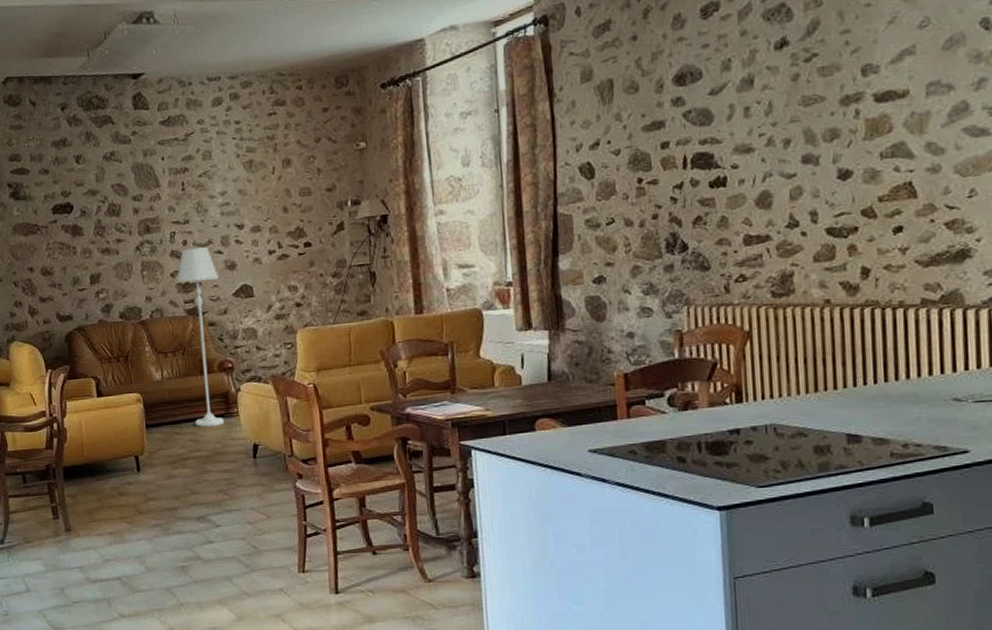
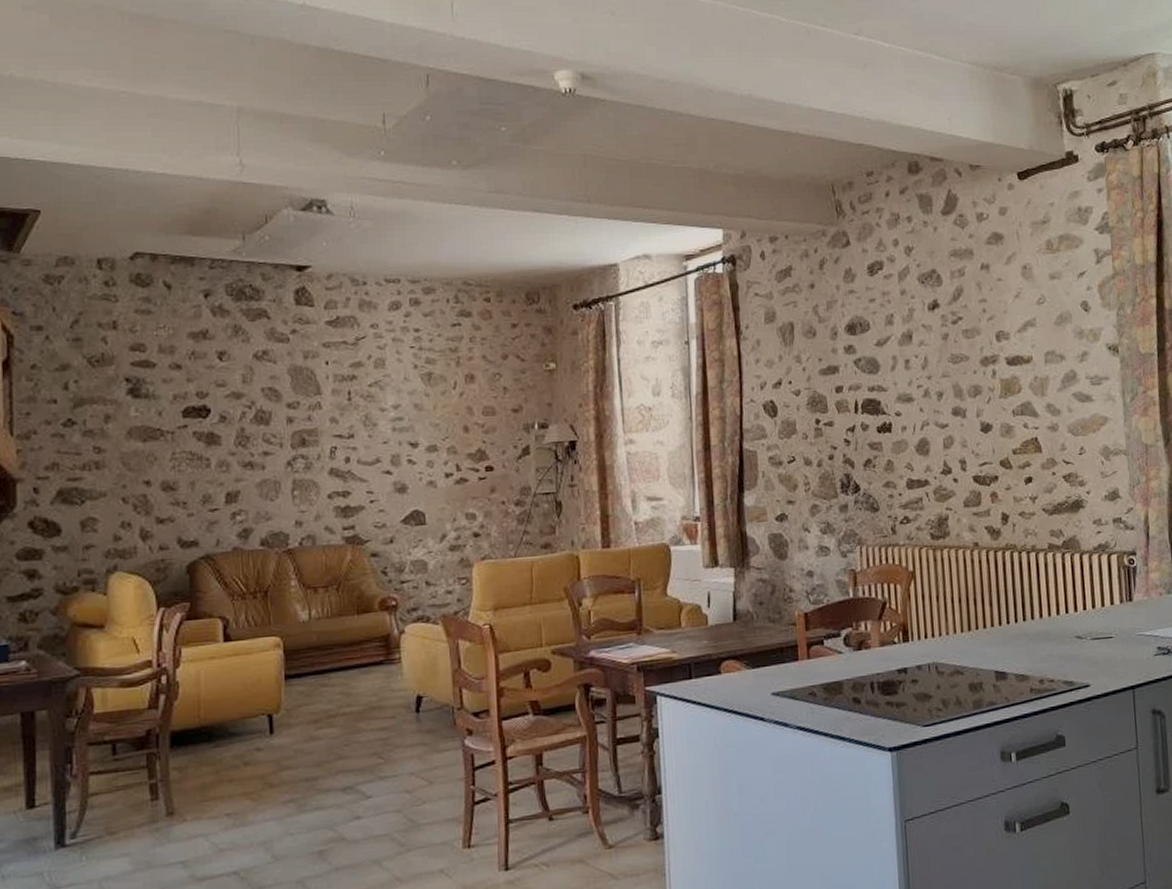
floor lamp: present [176,247,225,427] -> none [334,466,386,677]

